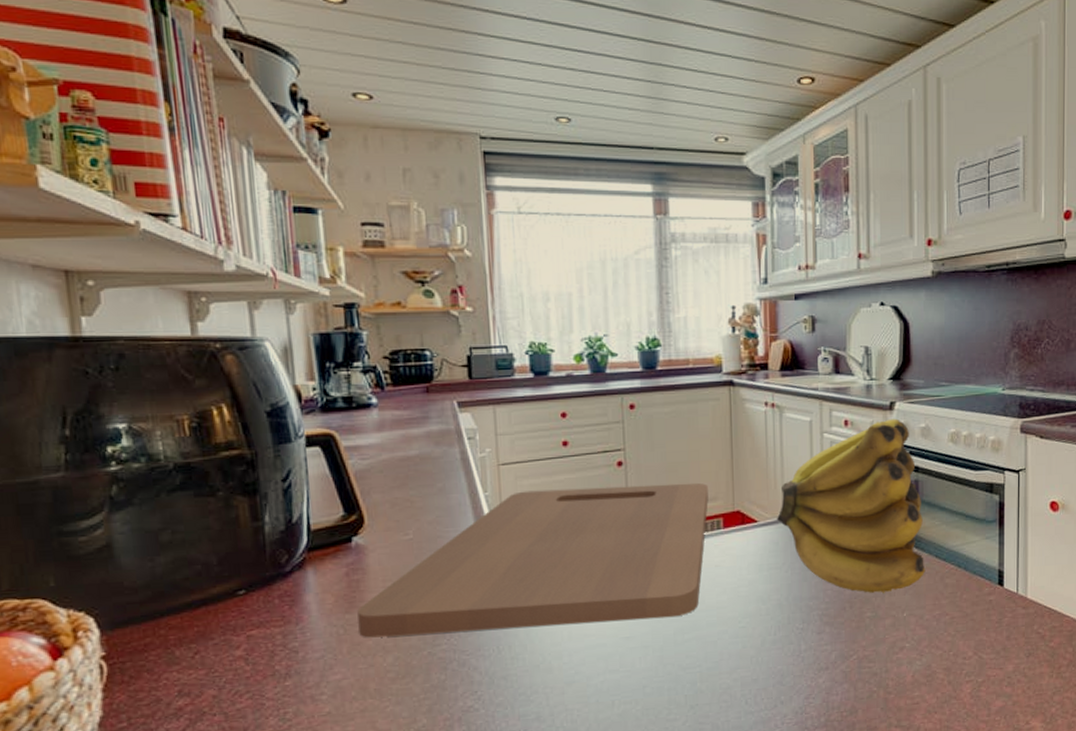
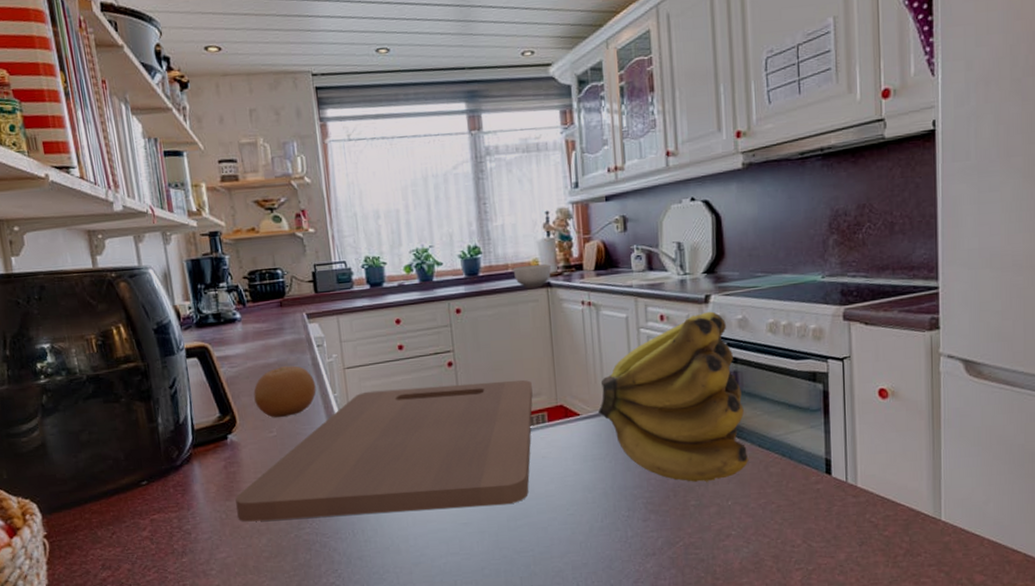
fruit: none [388,460,464,518] -> present [253,366,317,418]
bowl: none [694,361,736,386] -> present [512,264,552,289]

